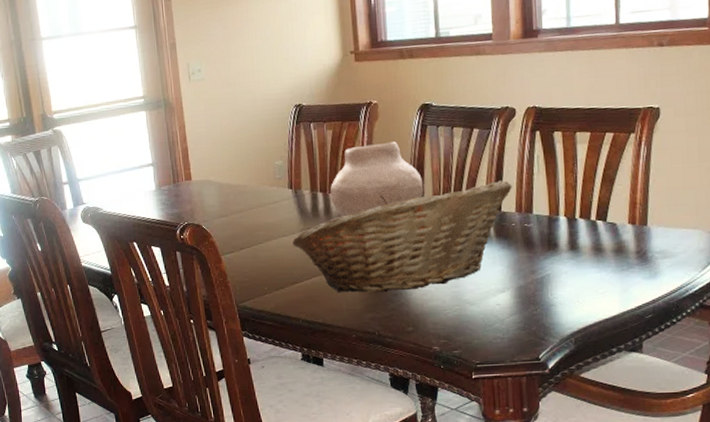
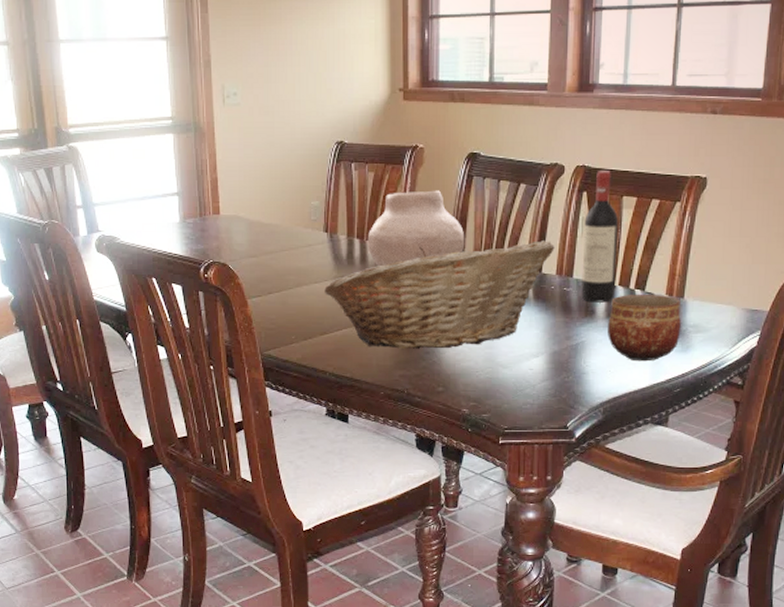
wine bottle: none [539,109,577,236] -> present [581,171,619,303]
bowl: none [572,224,647,291] -> present [608,294,681,362]

